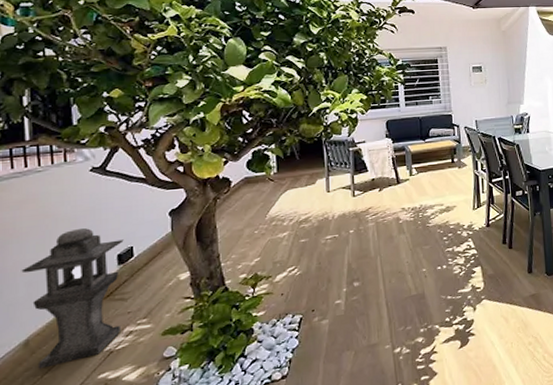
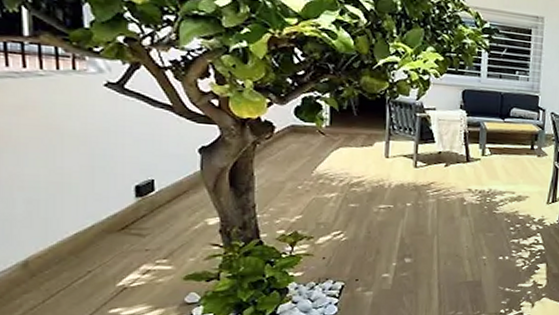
lantern: present [21,228,124,369] -> none [18,149,143,293]

